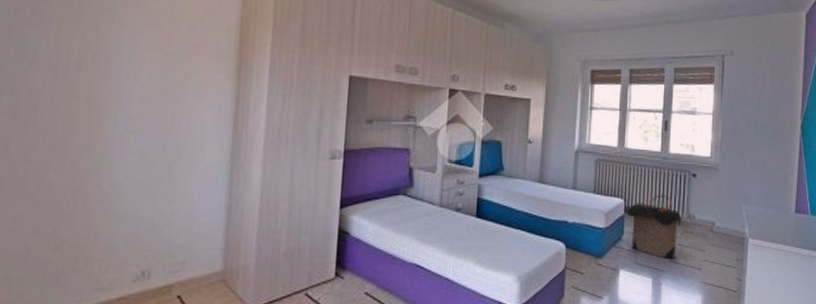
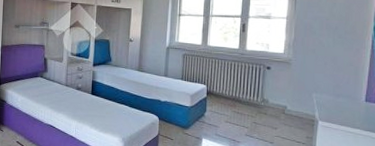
laundry hamper: present [627,195,683,260] -> none [209,82,258,134]

